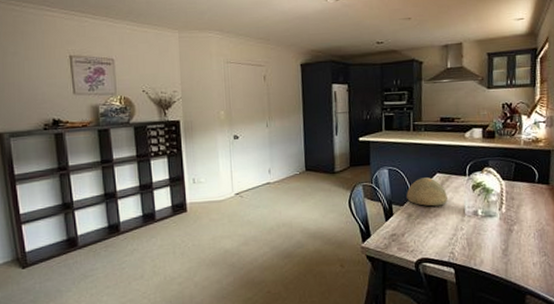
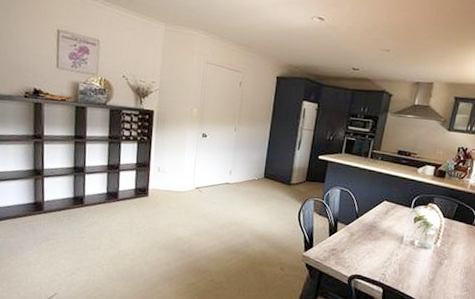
bowl: present [406,177,448,207] -> none [352,202,390,231]

